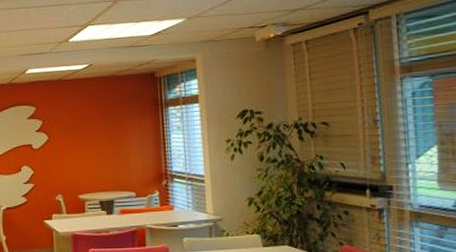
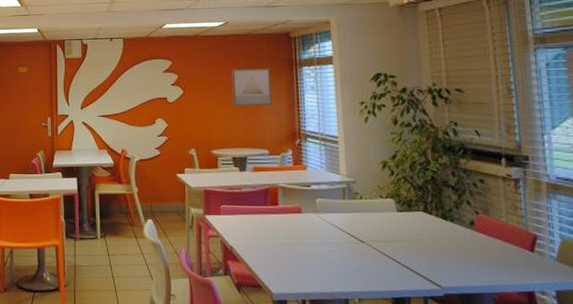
wall art: none [97,110,138,150] -> present [232,68,272,106]

